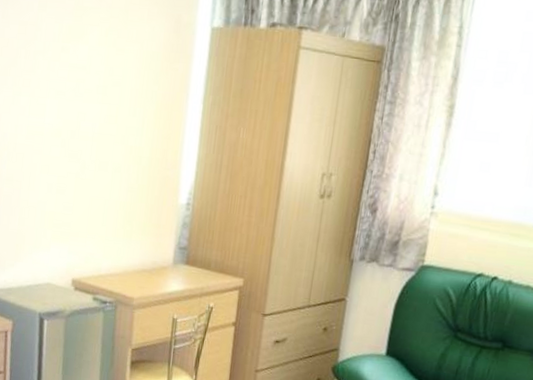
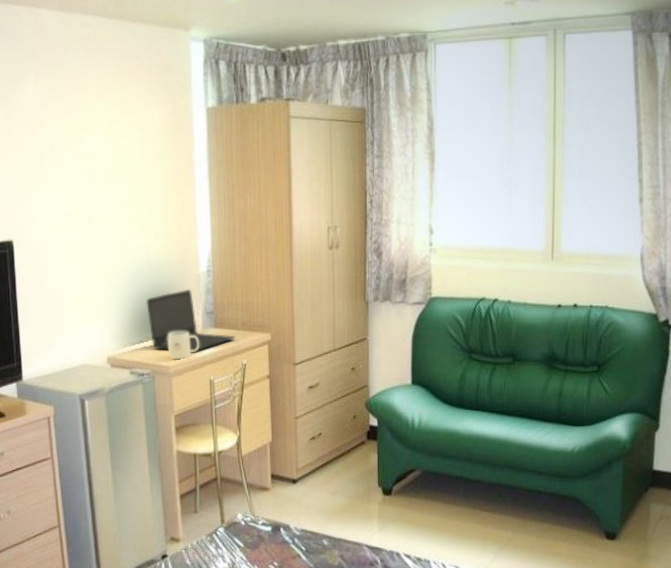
laptop: none [118,220,206,287] -> present [146,289,236,352]
mug: none [134,262,168,293] -> present [167,330,200,360]

